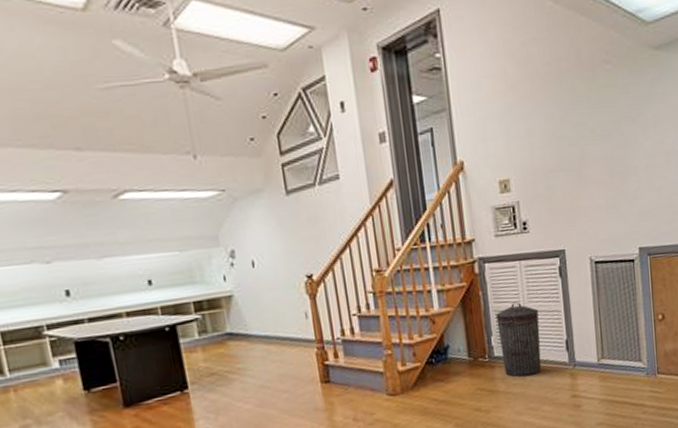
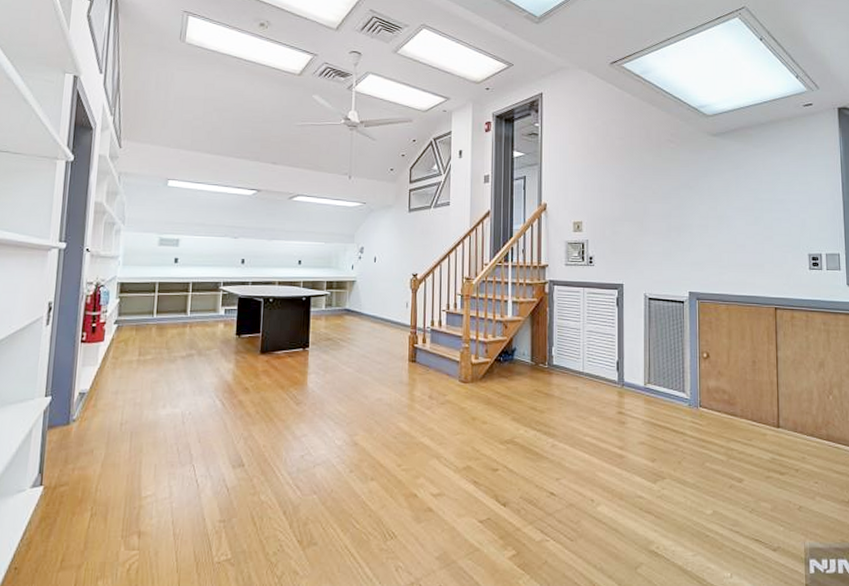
trash can: present [496,302,542,378] -> none [558,322,596,387]

